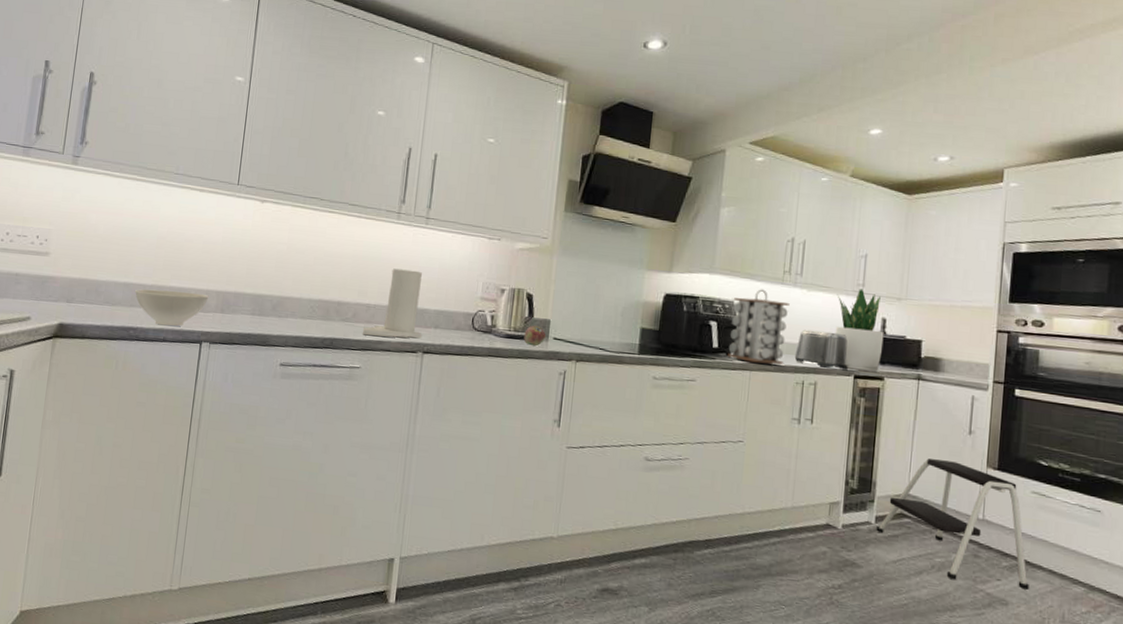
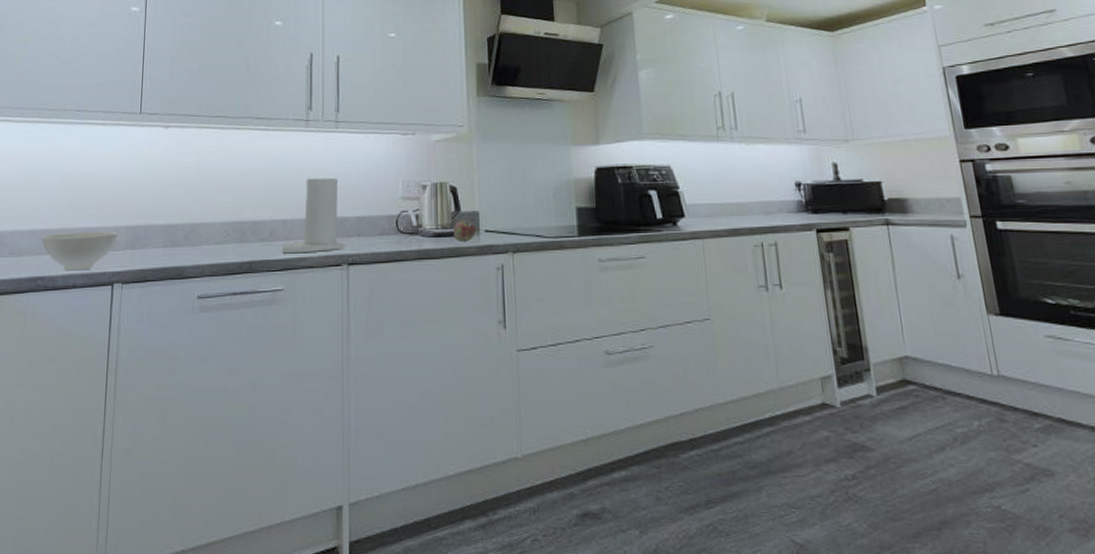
spice rack: present [727,289,790,365] -> none [669,149,736,231]
toaster: present [794,329,848,370] -> none [746,185,808,225]
planter: present [835,289,884,372] -> none [778,135,842,223]
step stool: present [876,458,1029,590] -> none [879,312,1073,454]

